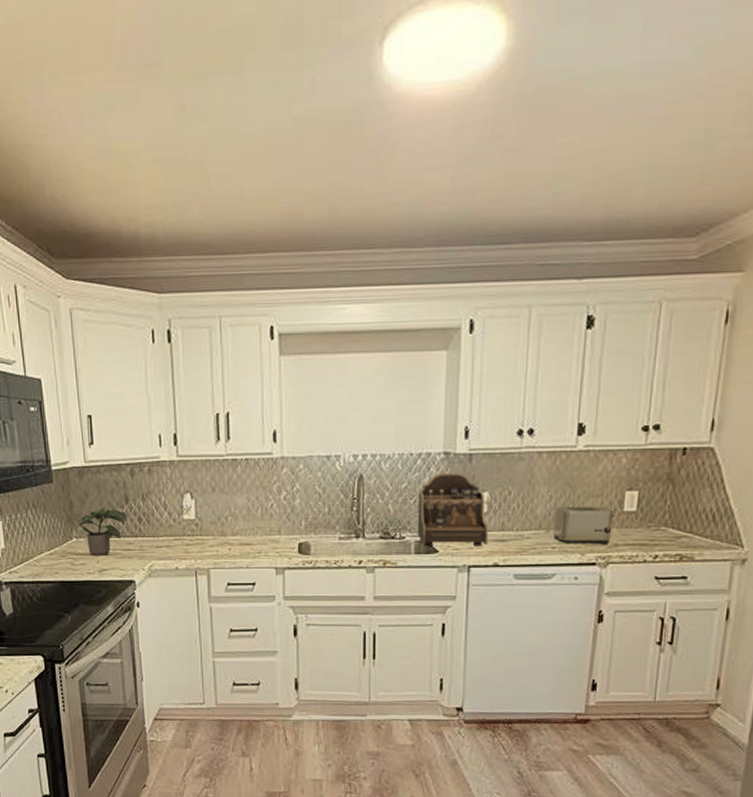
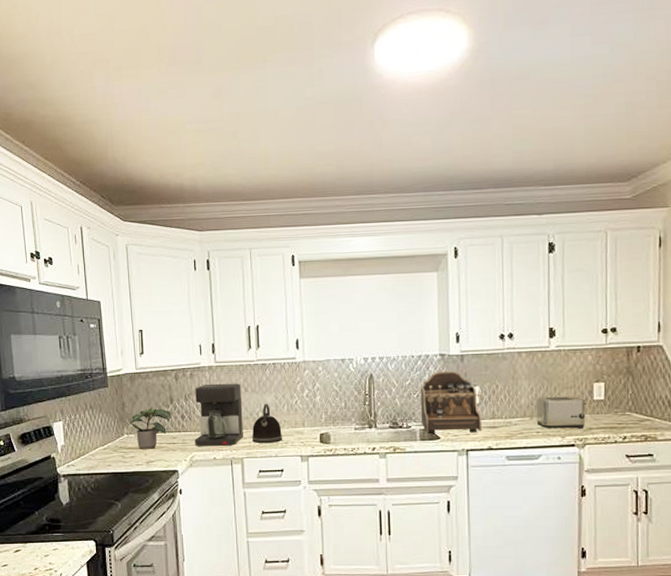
coffee maker: none [153,481,210,555] -> present [194,383,243,447]
kettle: none [219,506,256,552] -> present [251,404,283,443]

